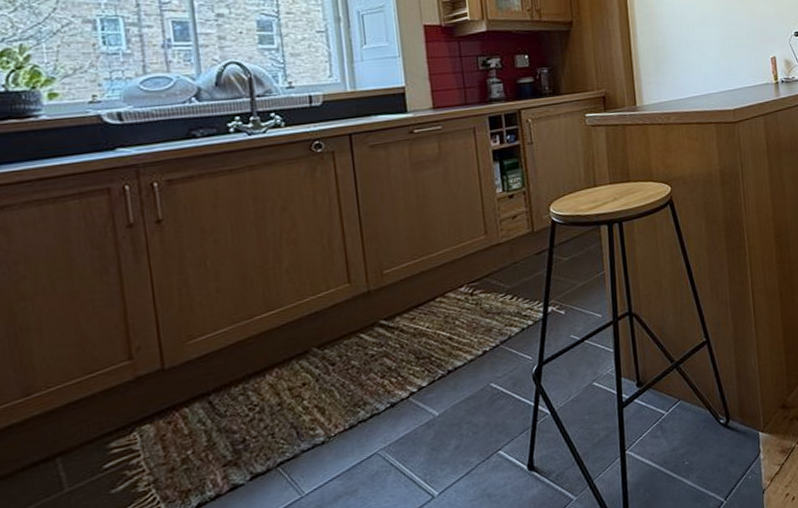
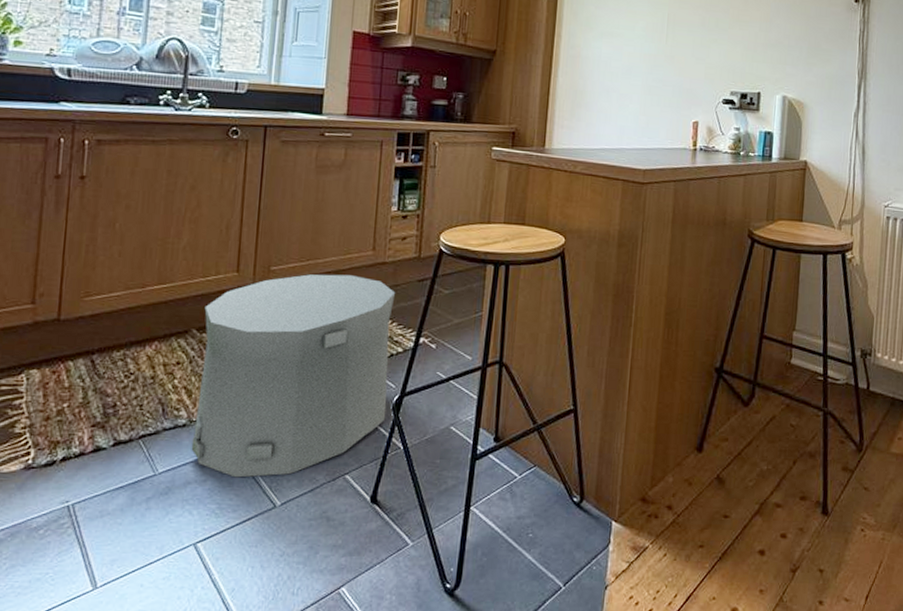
trash can: none [321,261,528,480] -> present [191,274,396,478]

